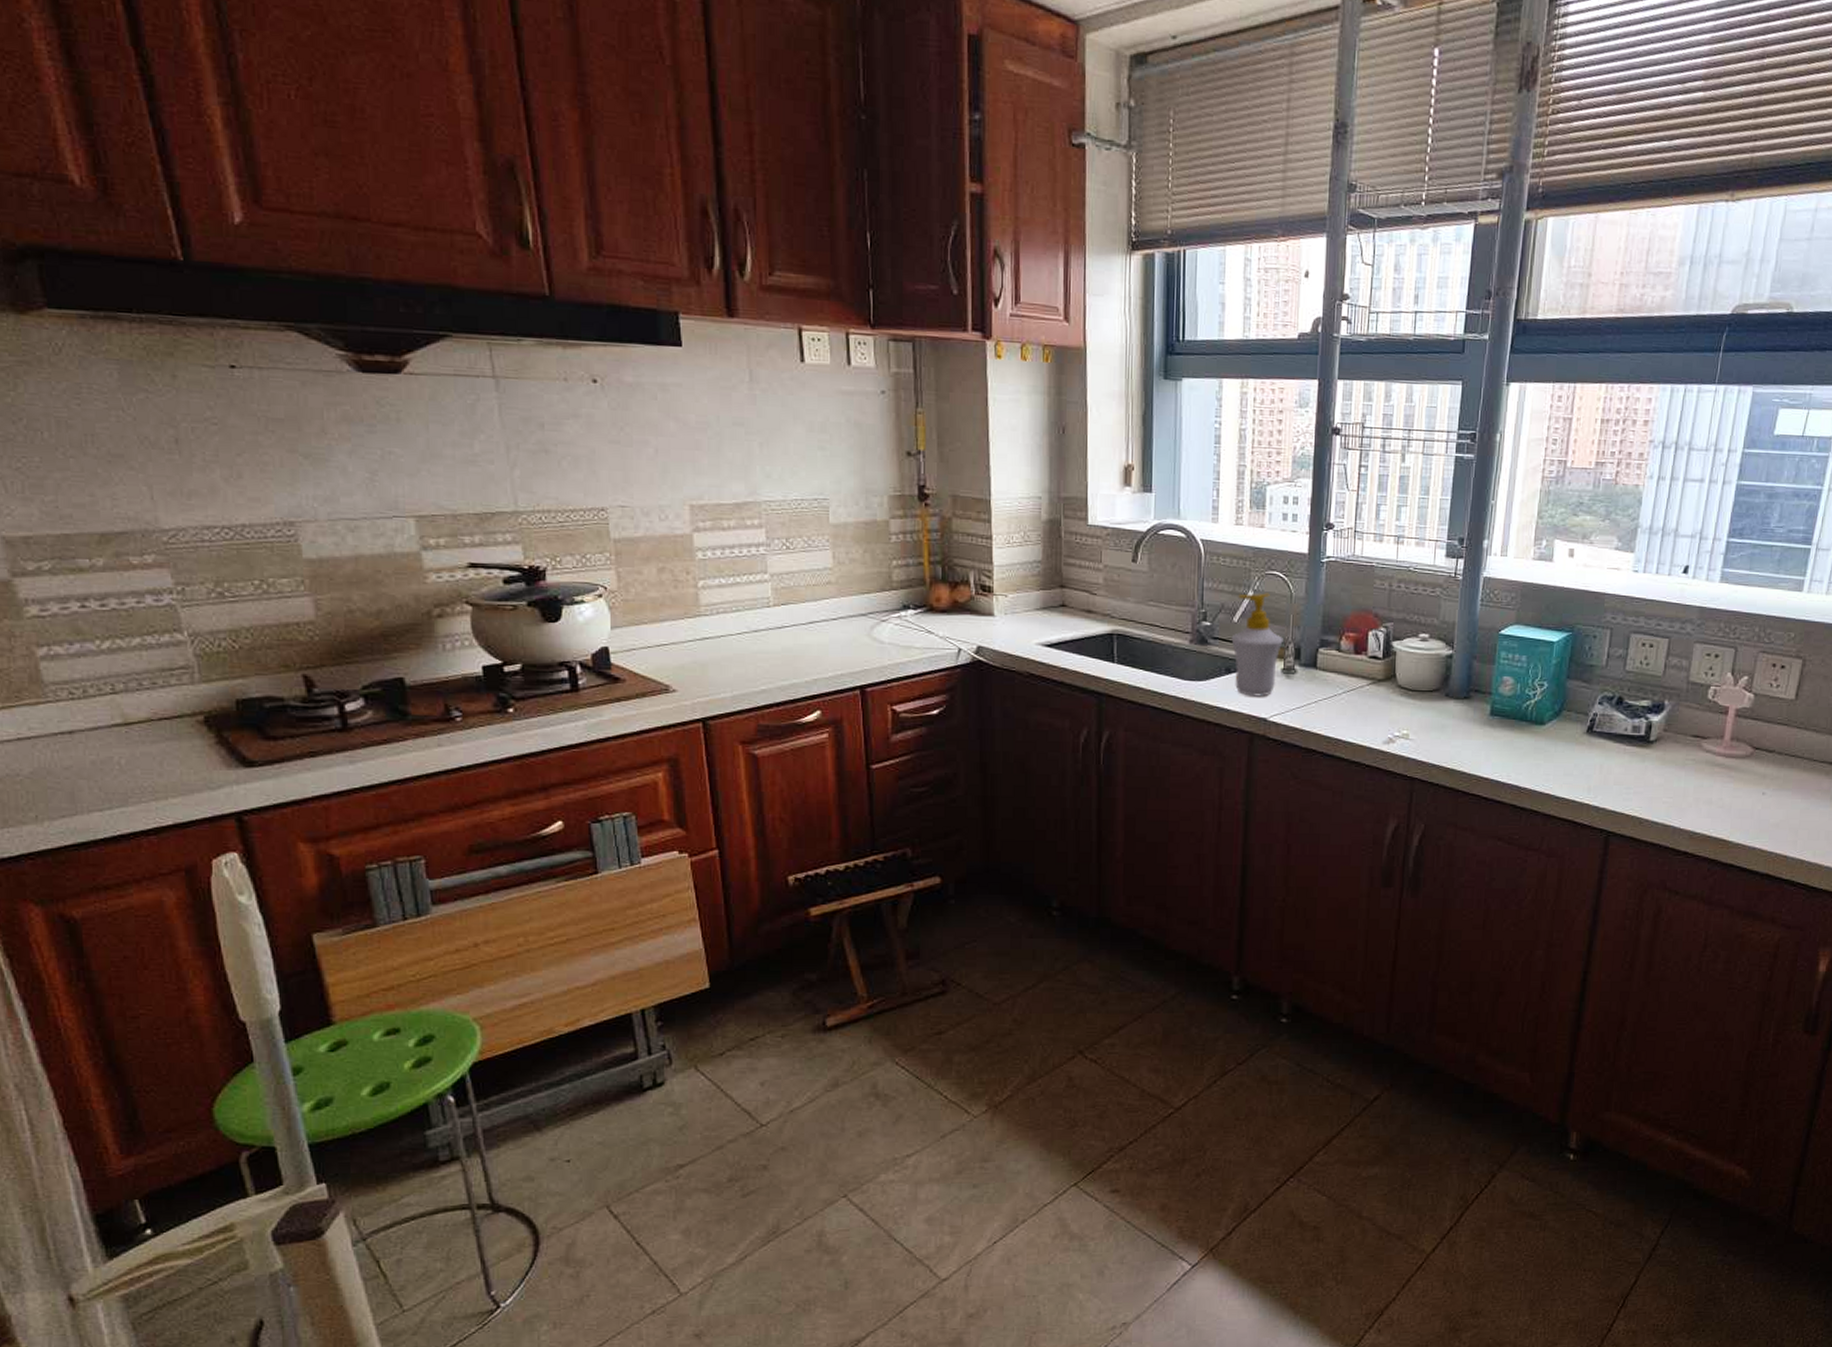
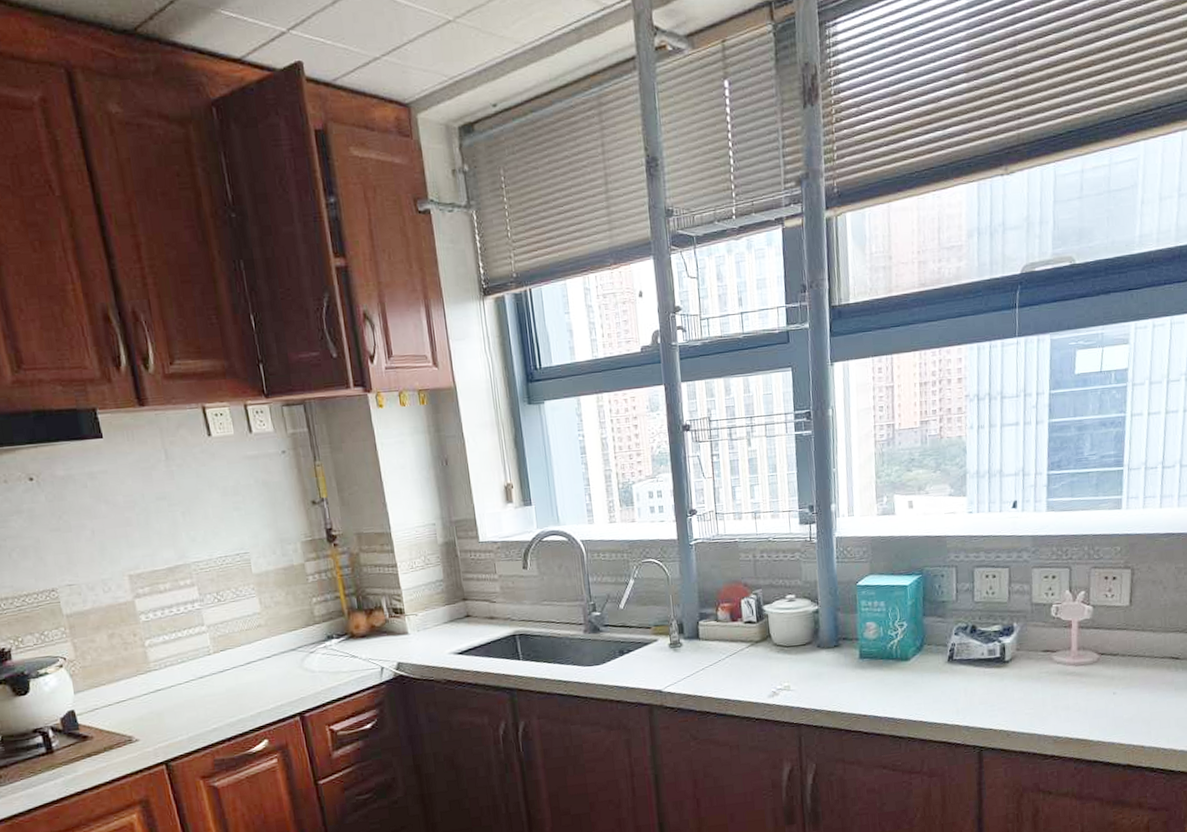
soap bottle: present [1231,593,1283,697] -> none [620,579,667,673]

